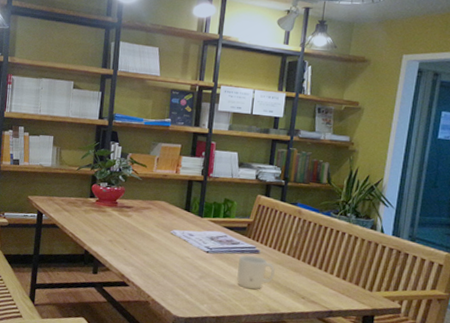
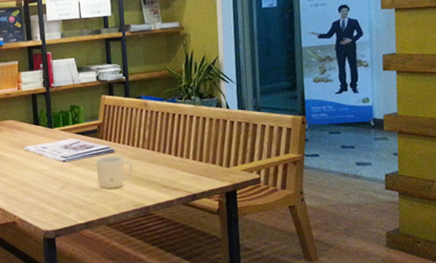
books: present [273,148,313,185] -> none [111,43,149,78]
books: present [308,158,332,185] -> none [146,49,171,75]

